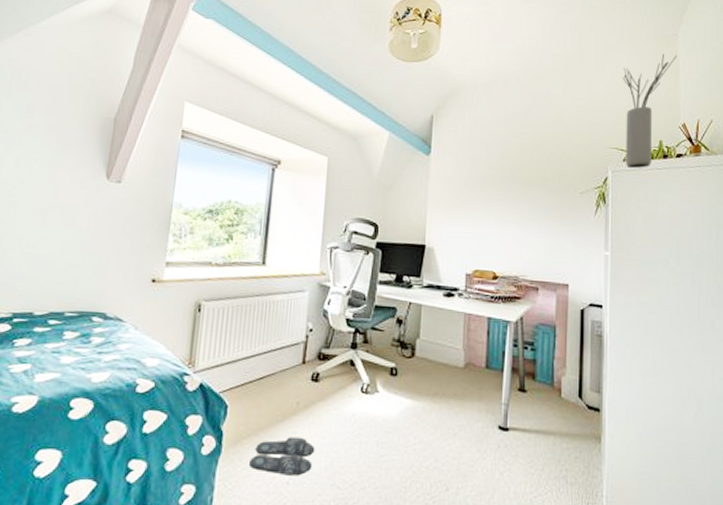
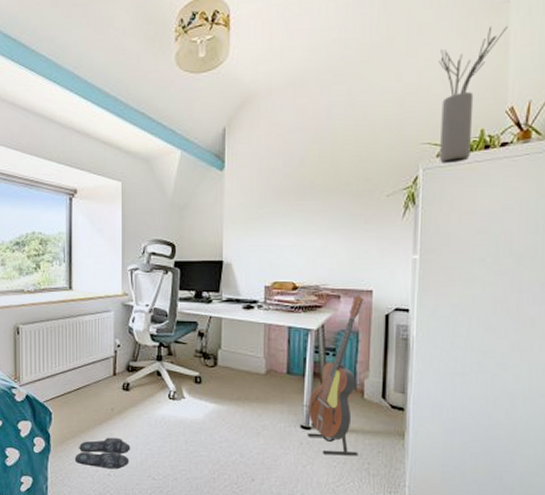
guitar: none [506,289,562,462] -> present [308,296,365,456]

